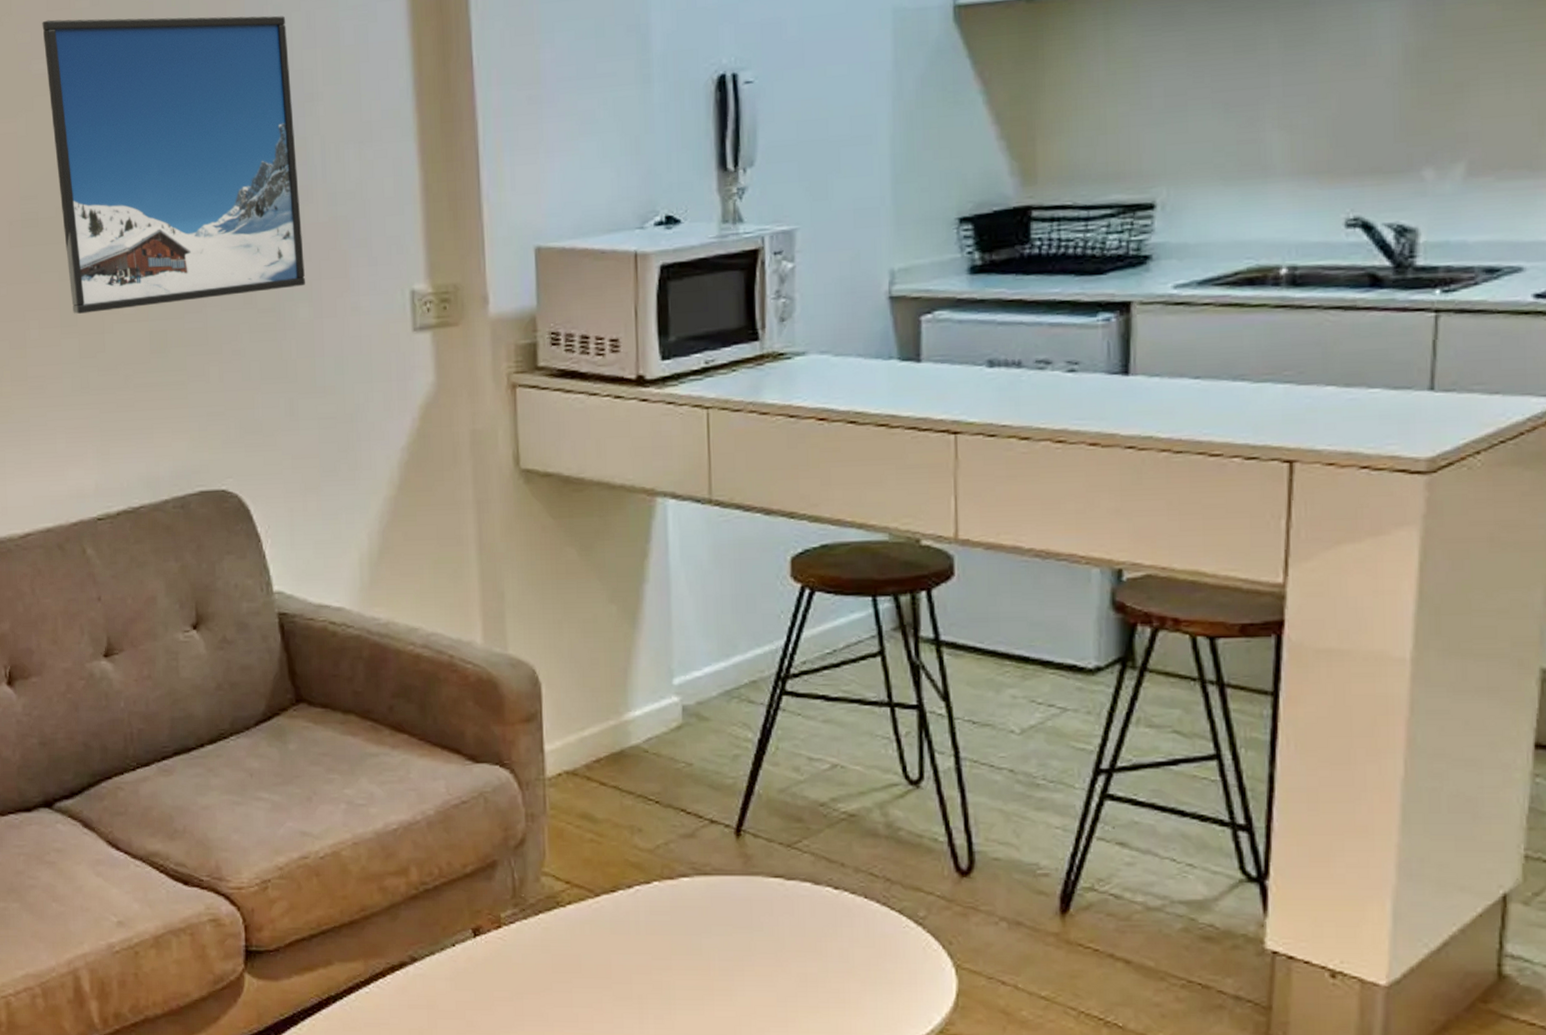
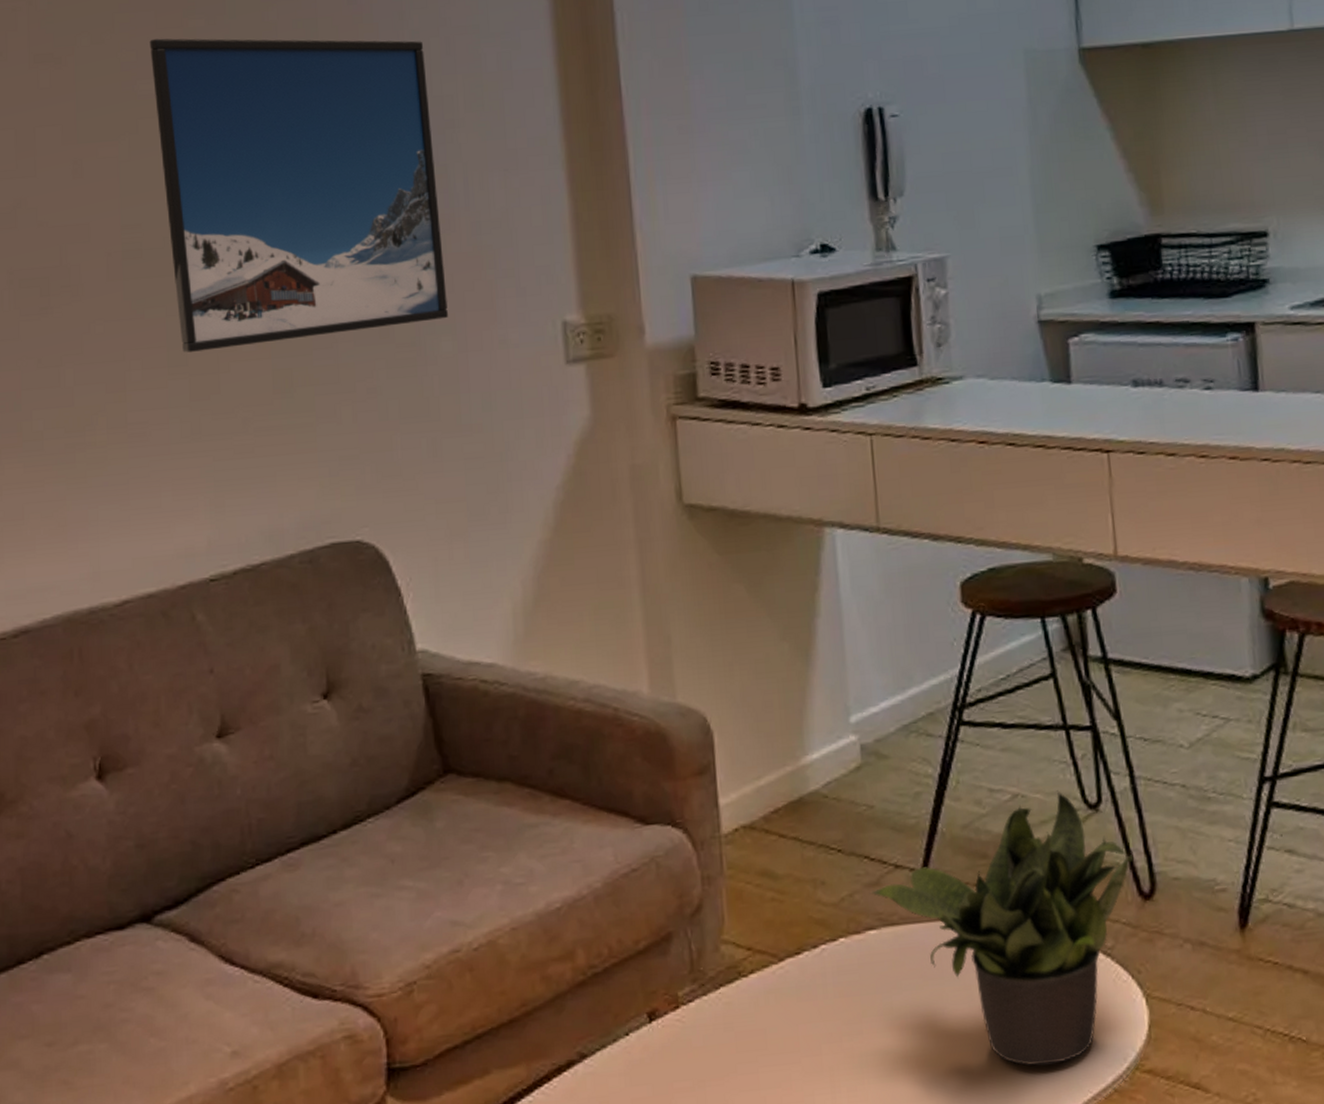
potted plant: none [684,764,954,1018] -> present [869,790,1135,1066]

